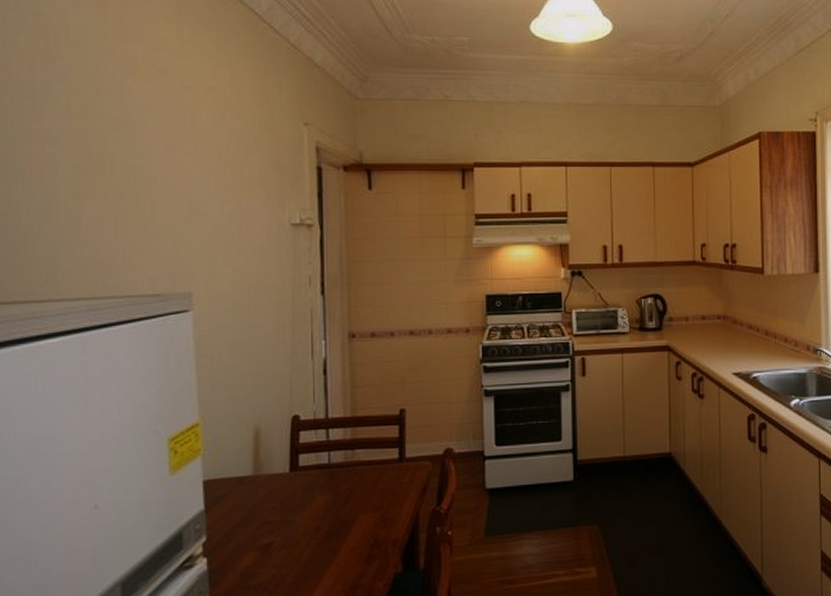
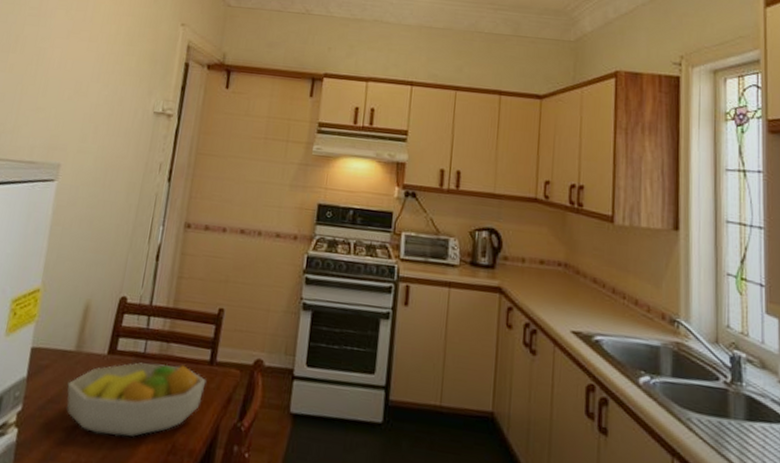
fruit bowl: none [252,467,398,545] -> present [66,362,207,437]

